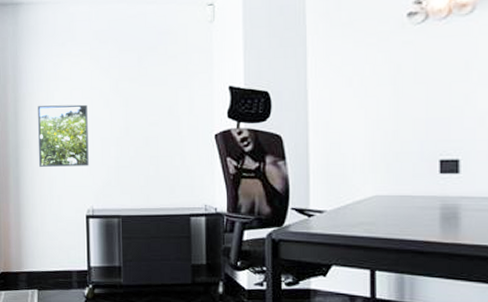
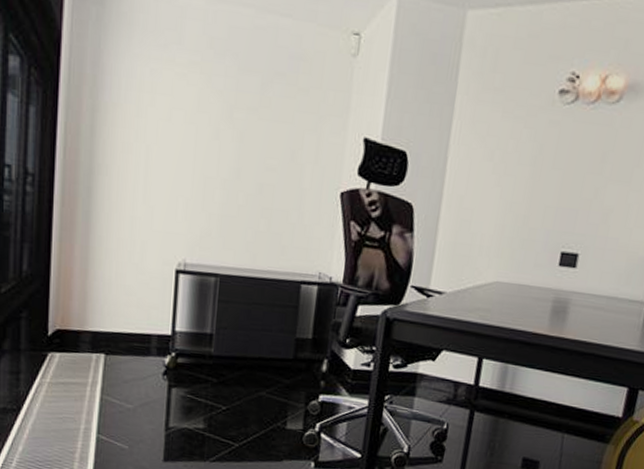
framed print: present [38,104,89,167] -> none [118,121,191,210]

